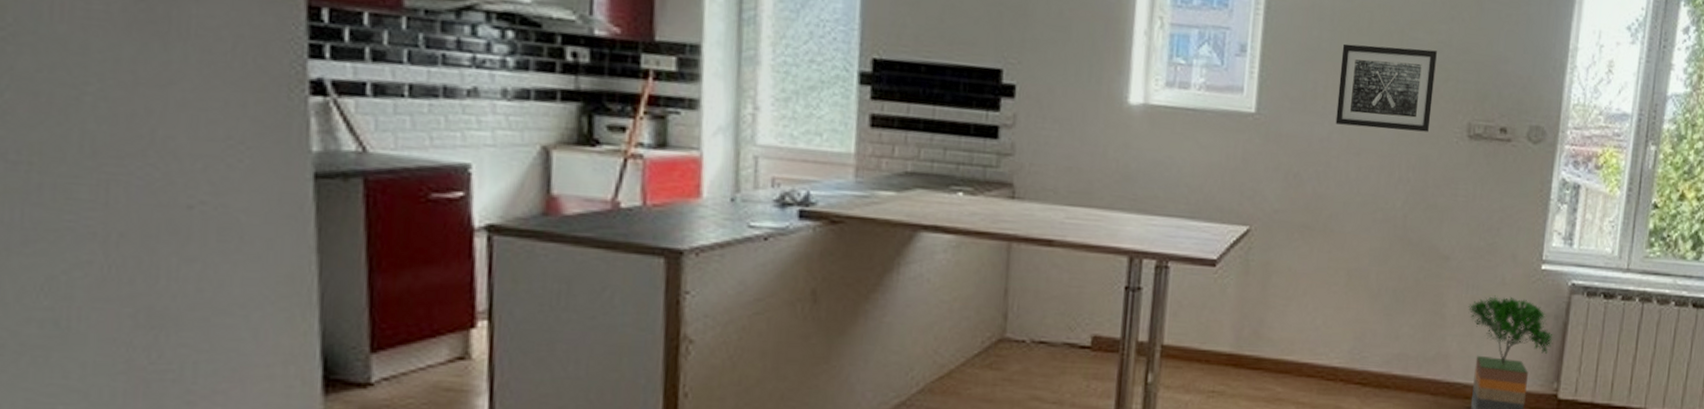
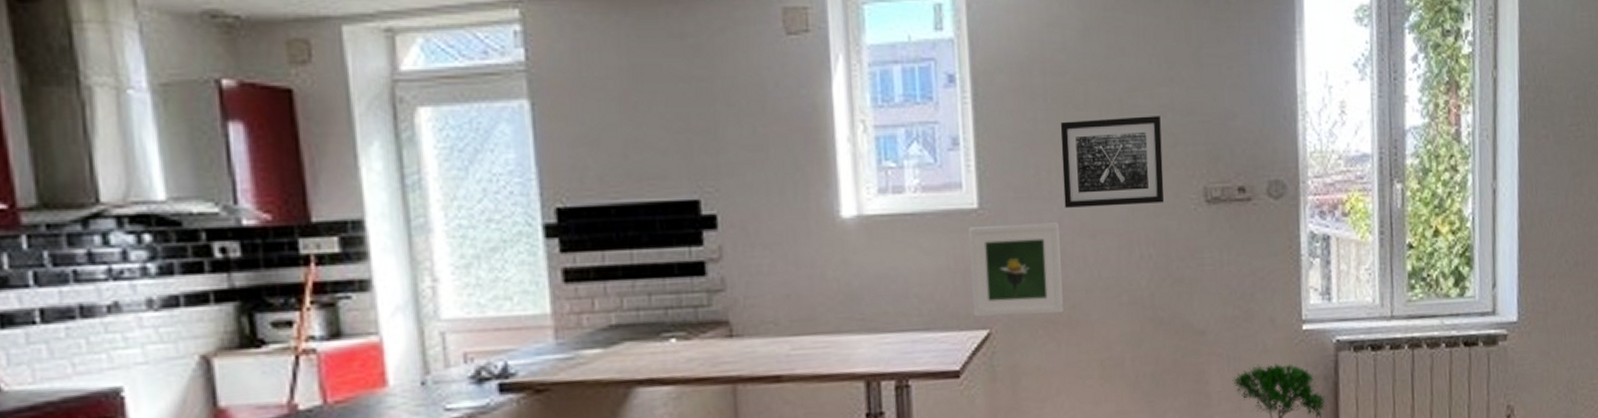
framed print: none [1236,129,1328,221] -> present [968,222,1064,317]

